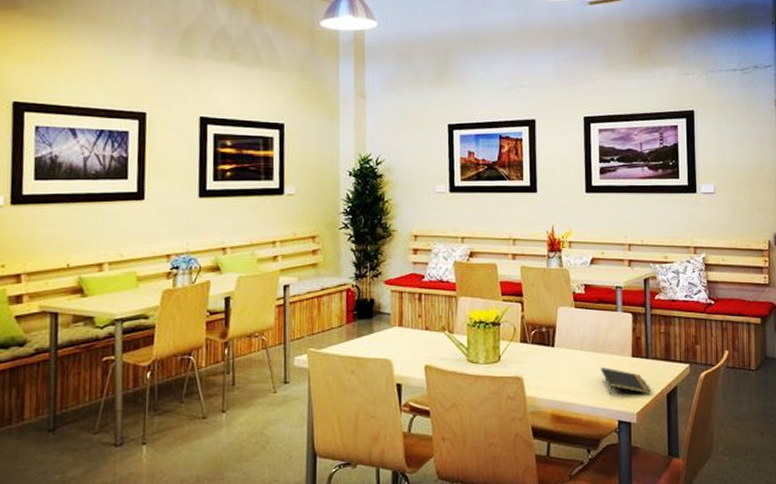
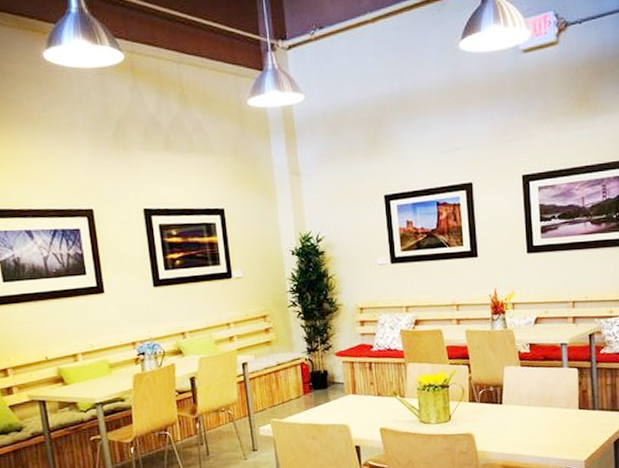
notepad: present [601,367,650,395] -> none [548,420,598,446]

